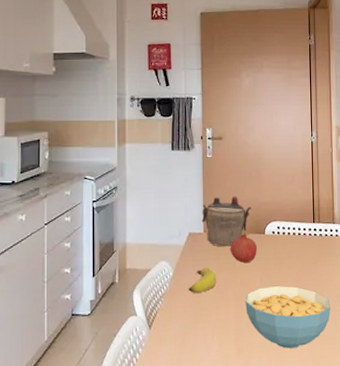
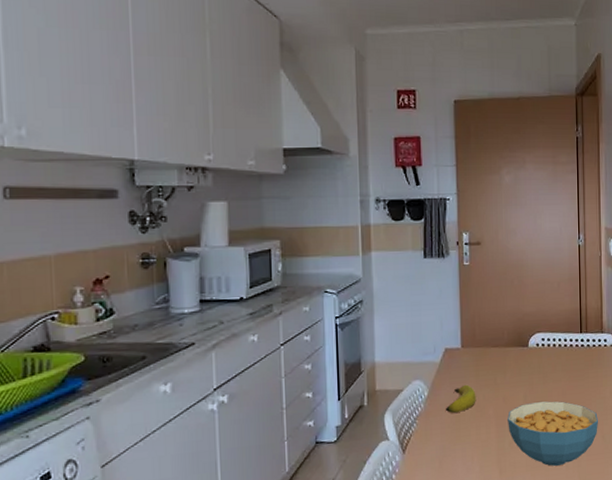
teapot: present [201,196,252,247] -> none [458,306,514,363]
fruit: present [230,233,257,263] -> none [490,346,520,378]

